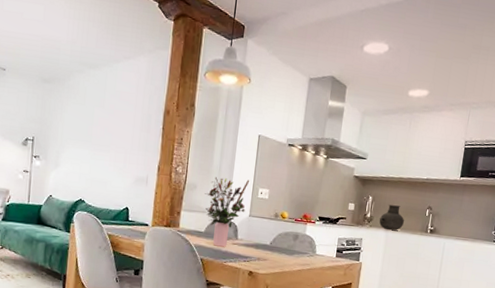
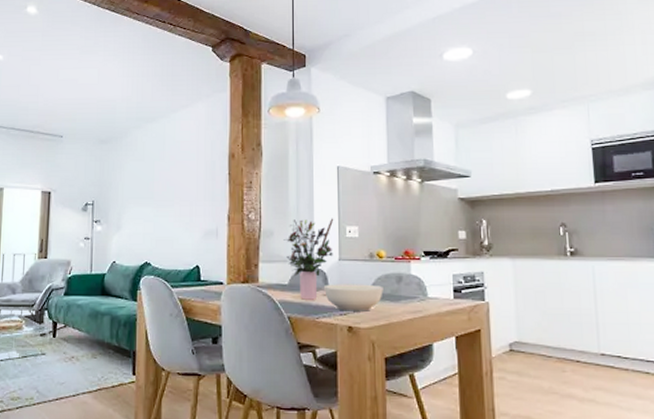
bowl: none [233,235,283,261] -> present [323,284,385,311]
ceramic pot: present [379,205,405,231] -> none [500,227,534,258]

